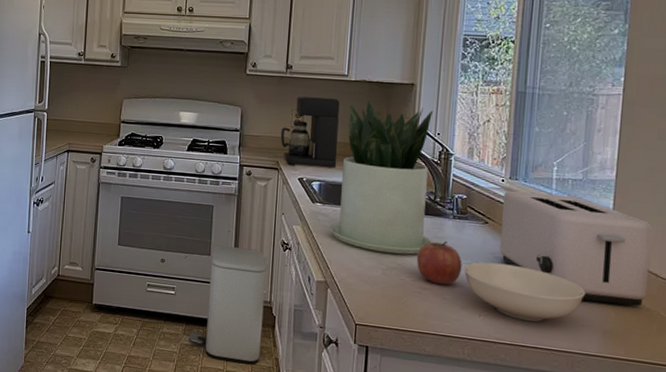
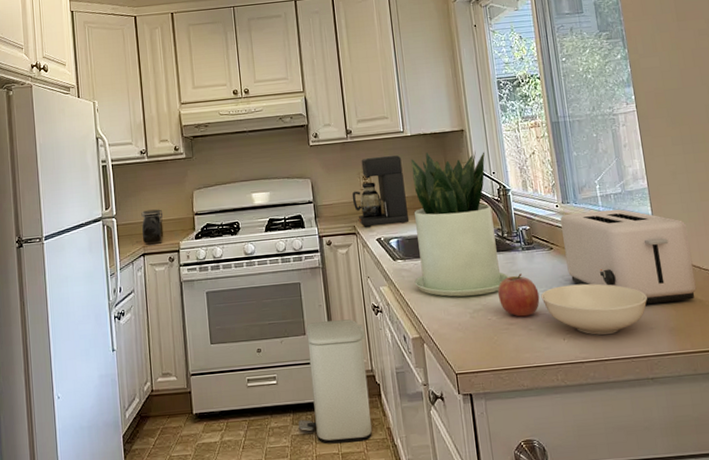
jar: none [69,110,92,144] -> present [141,209,164,245]

